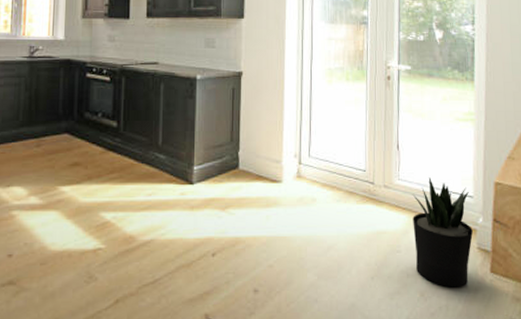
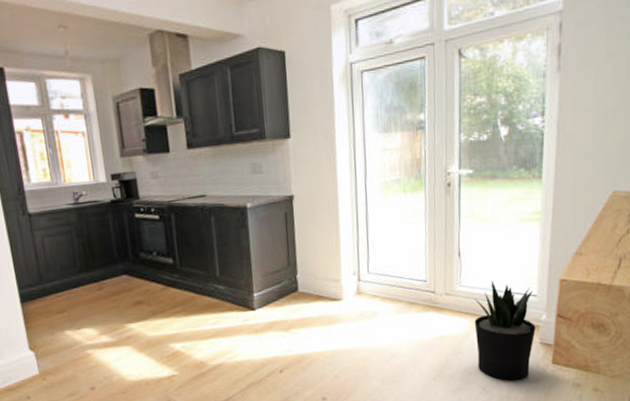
coffee maker: none [63,32,95,62] -> present [109,171,141,204]

